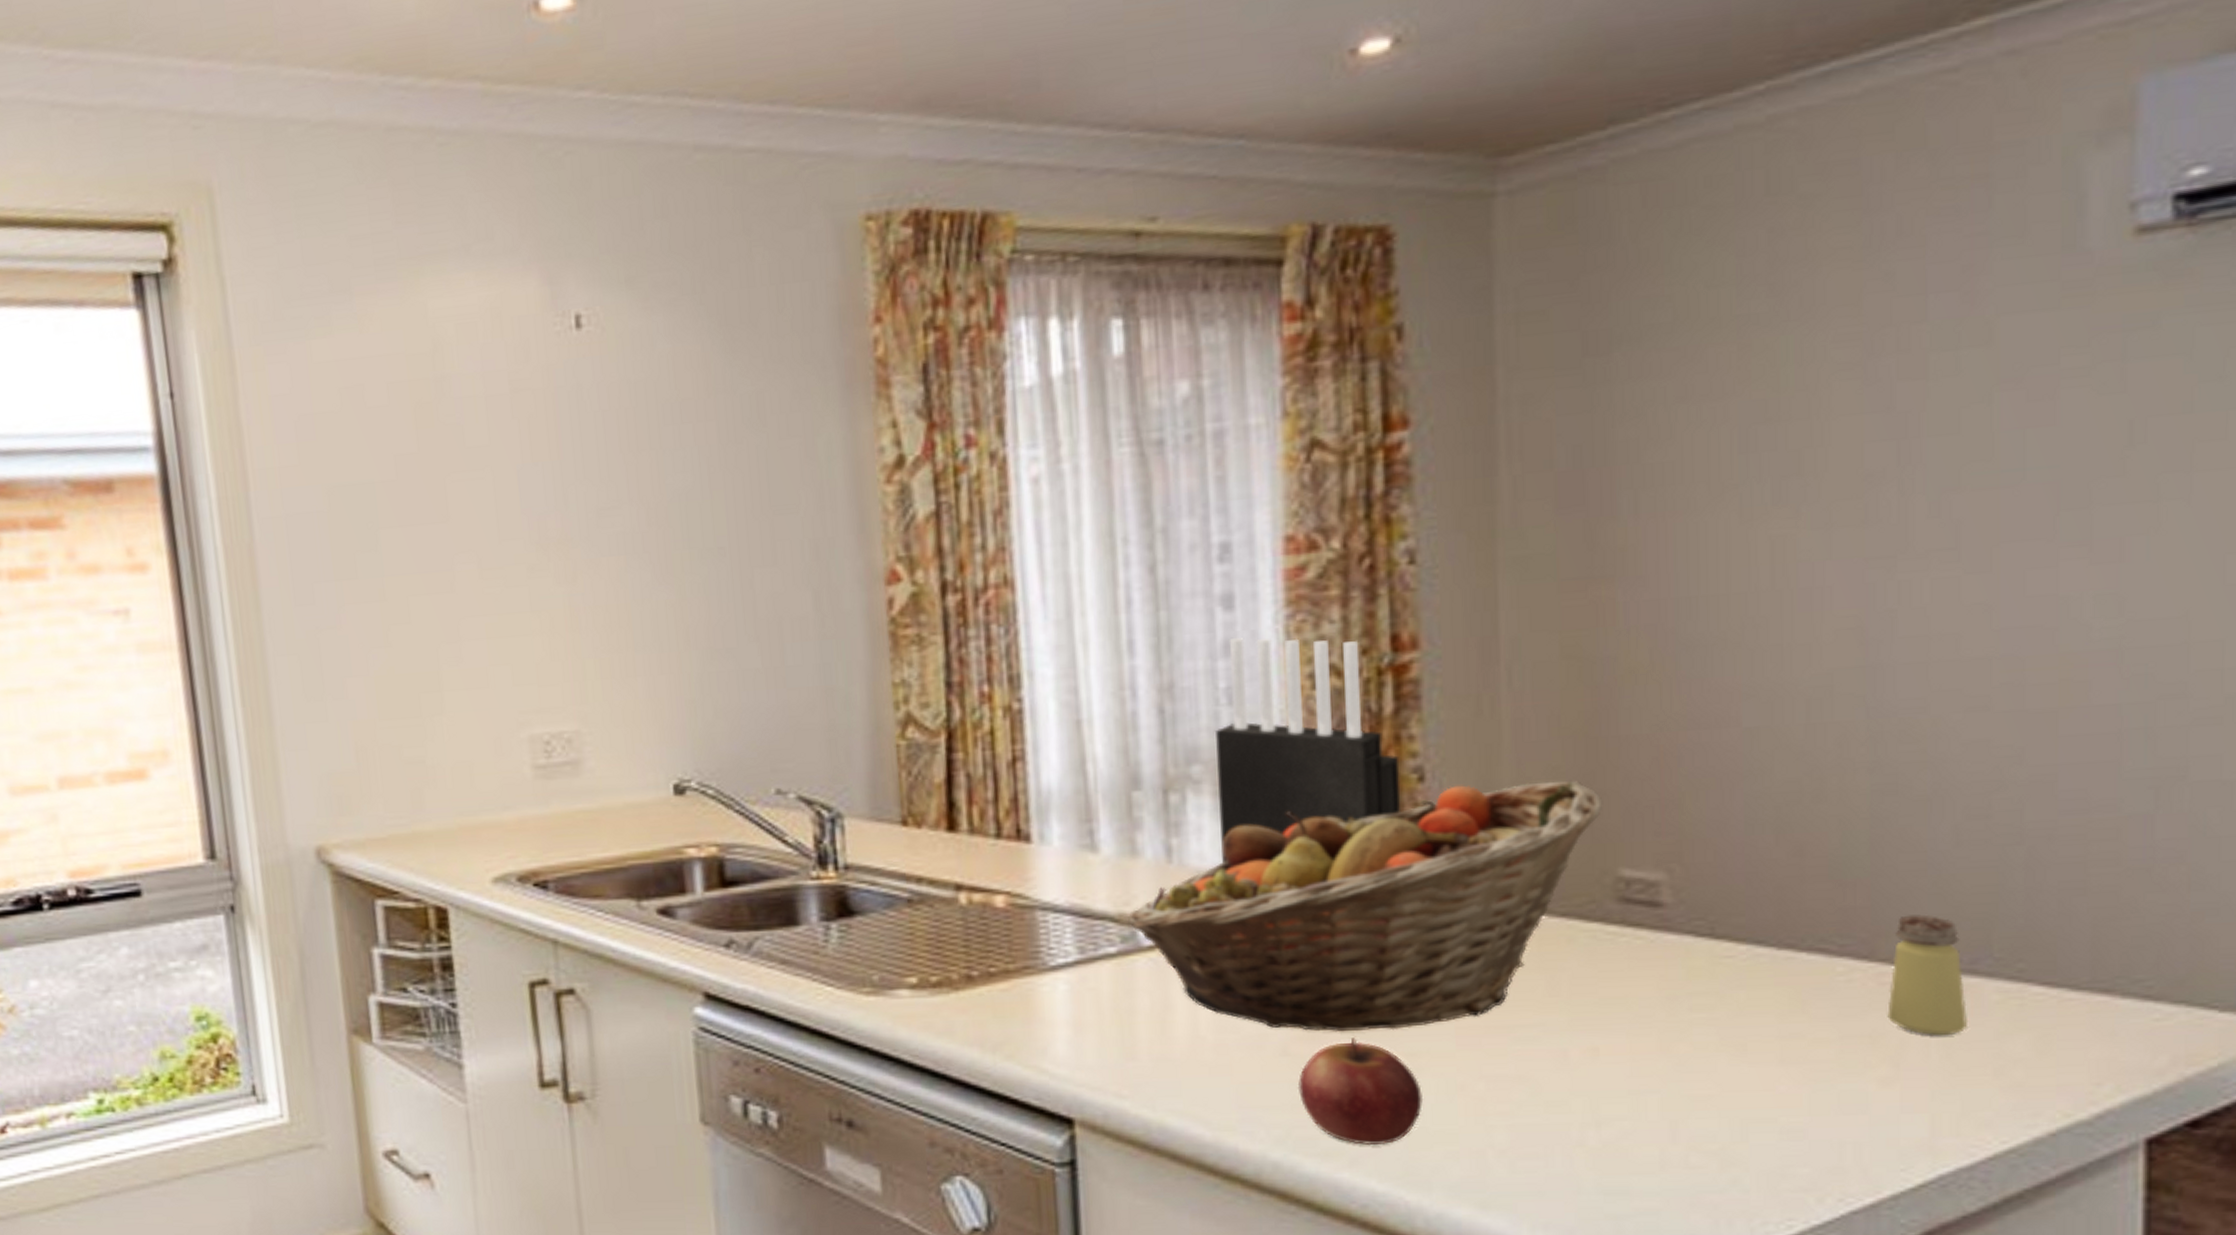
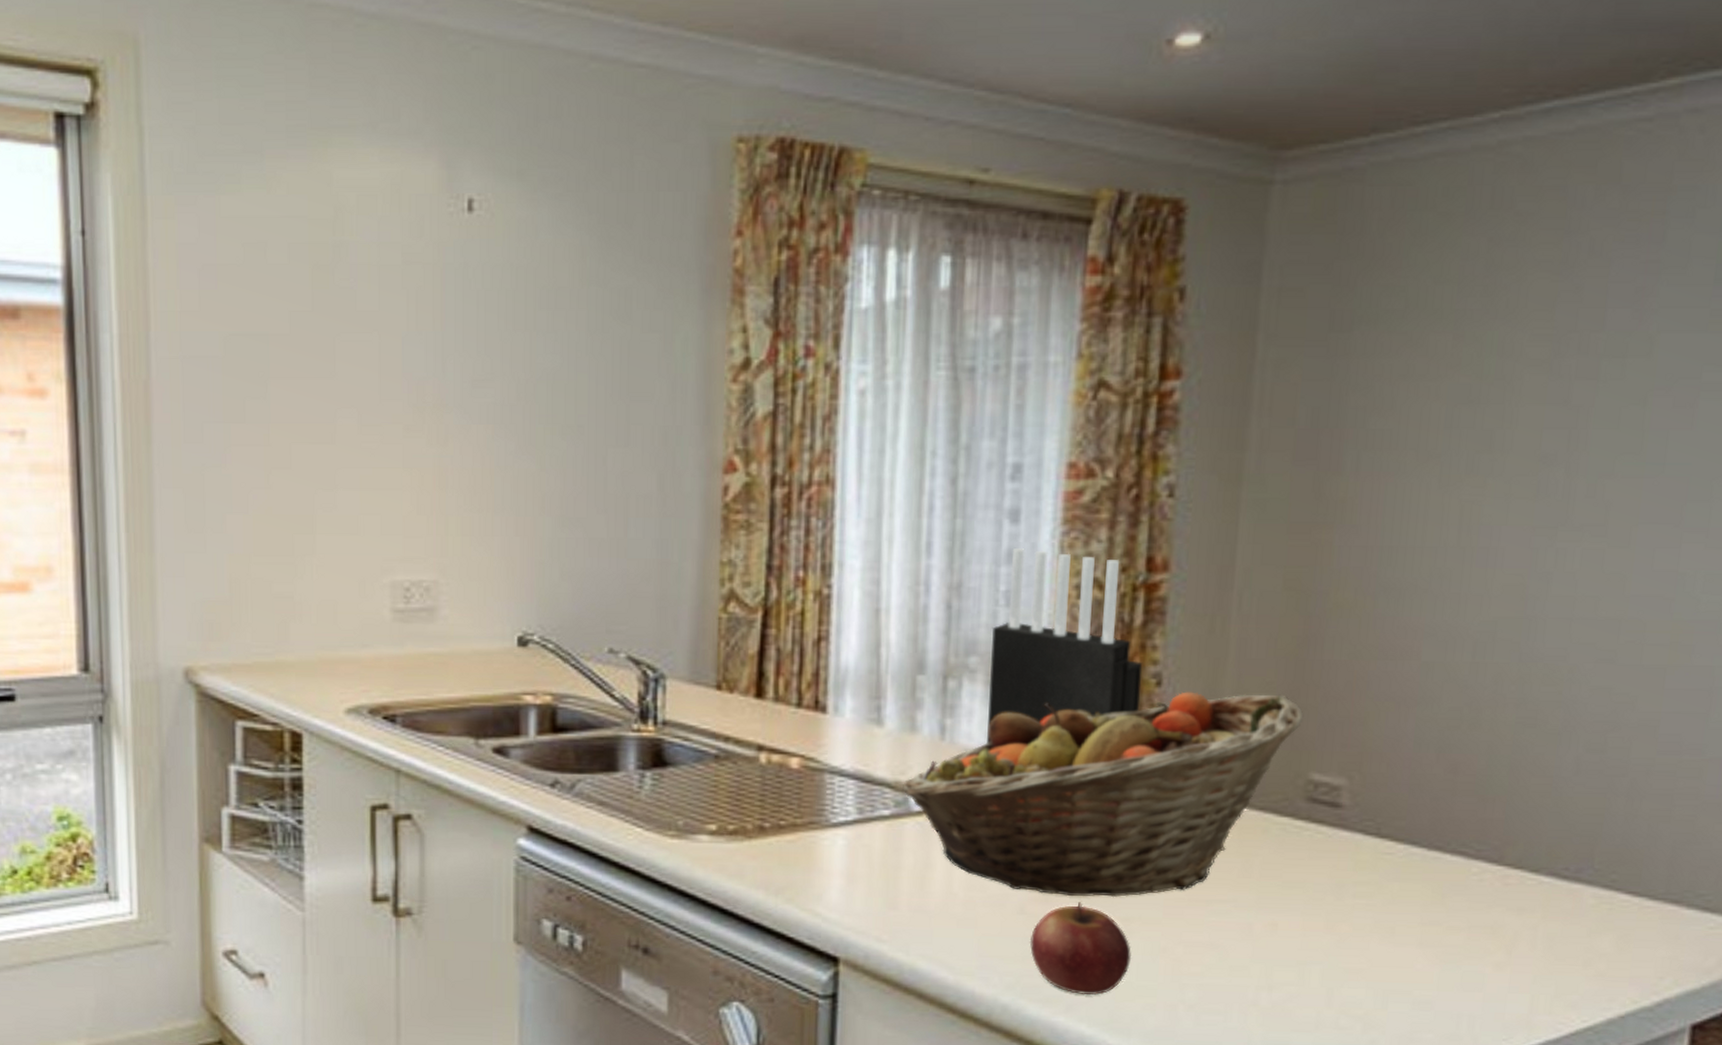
saltshaker: present [1887,914,1969,1037] -> none [1507,829,1570,931]

